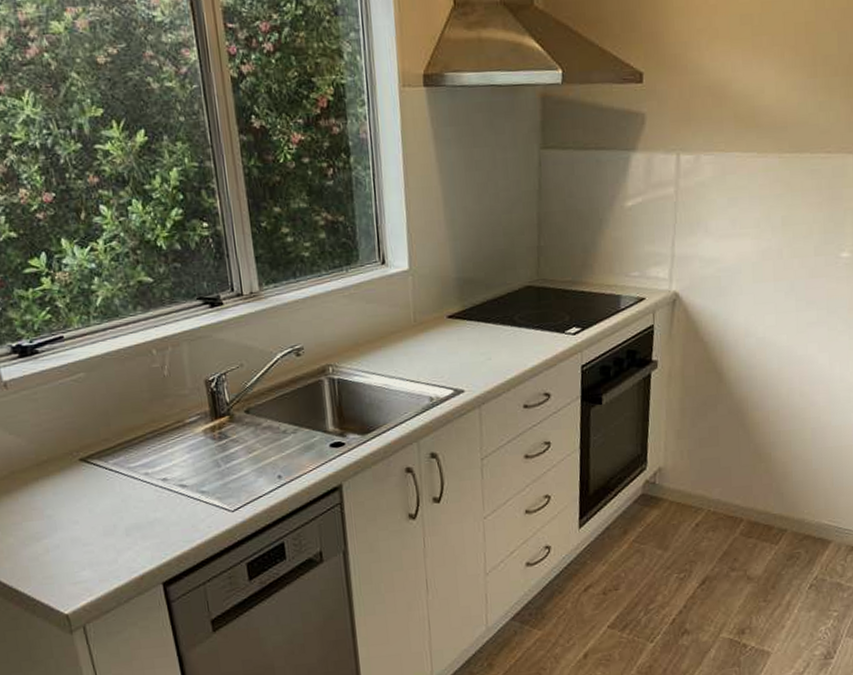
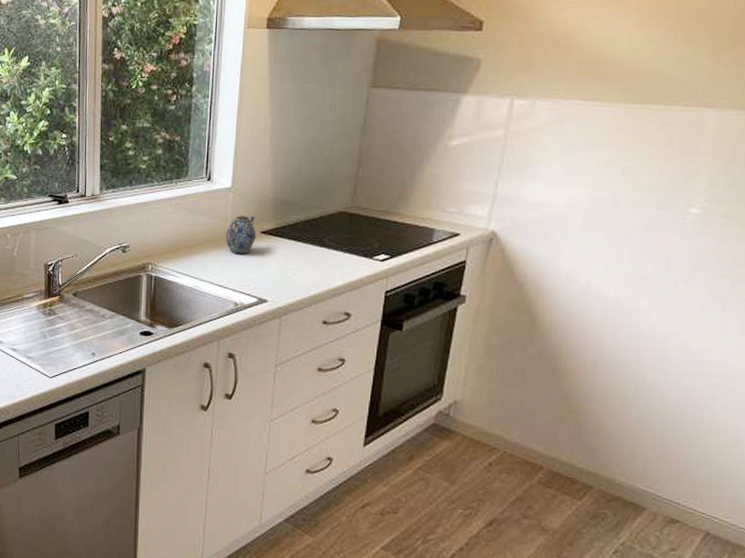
teapot: none [409,299,444,344] -> present [225,215,257,254]

